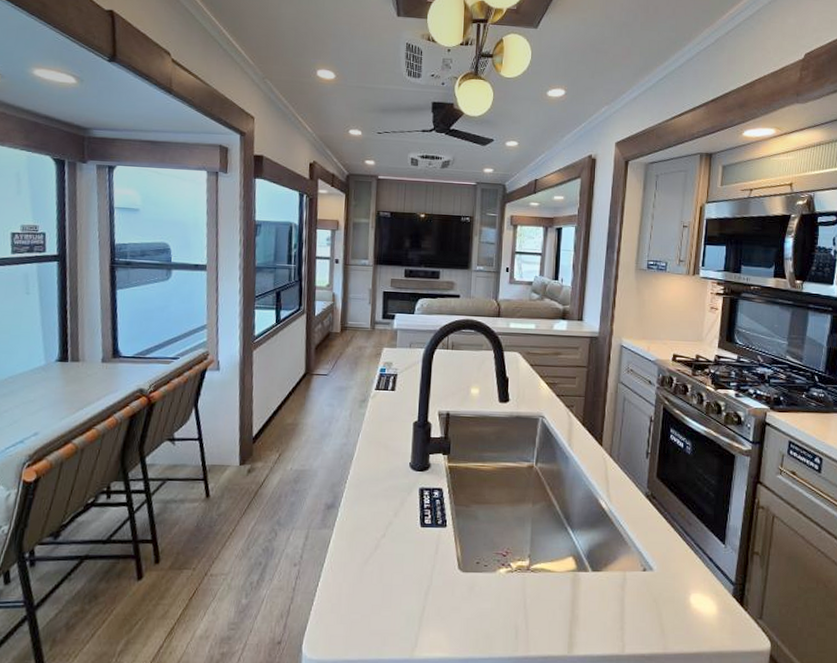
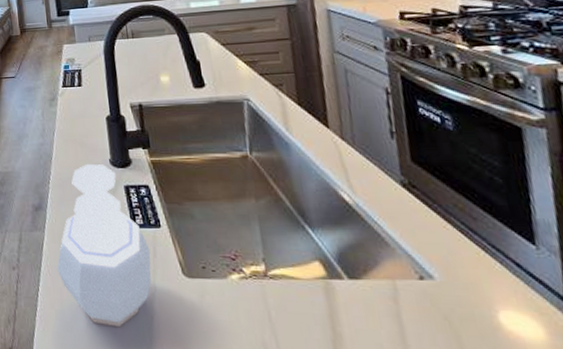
soap dispenser: none [340,466,433,618] -> present [57,164,152,328]

